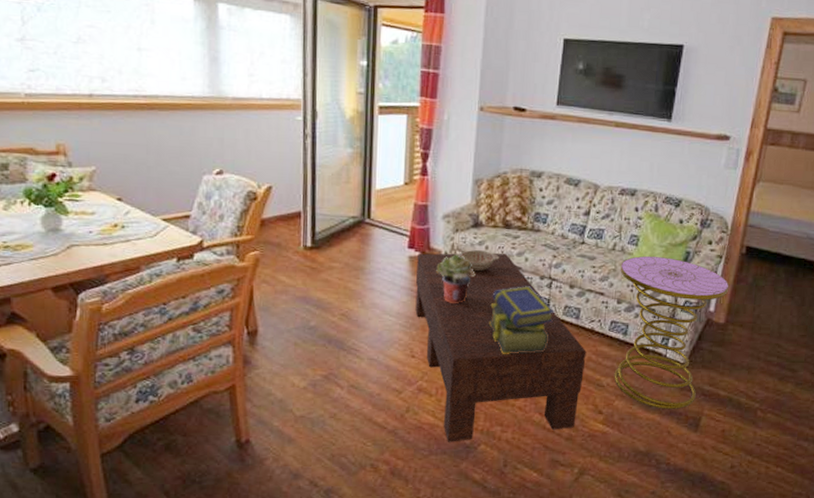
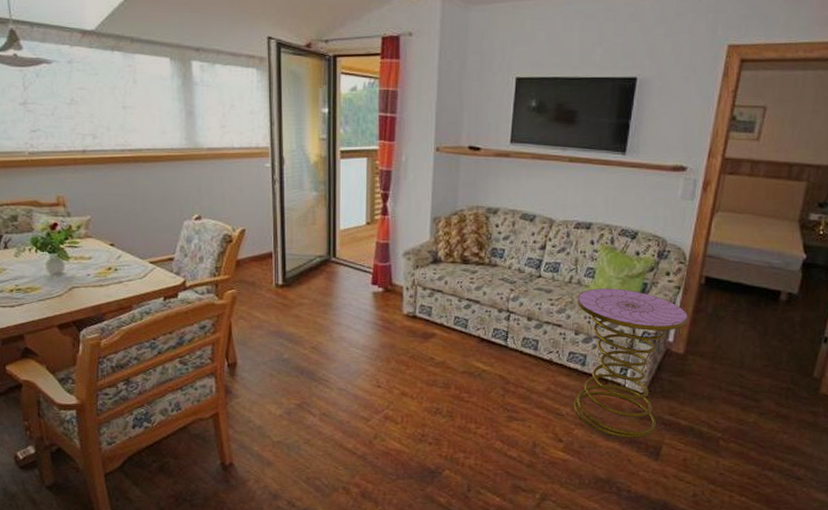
coffee table: present [415,253,587,442] -> none [379,287,545,468]
potted plant: present [436,254,476,303] -> none [398,290,436,336]
decorative bowl: present [457,250,500,272] -> none [418,285,459,306]
stack of books: present [489,286,555,354] -> none [450,319,513,384]

